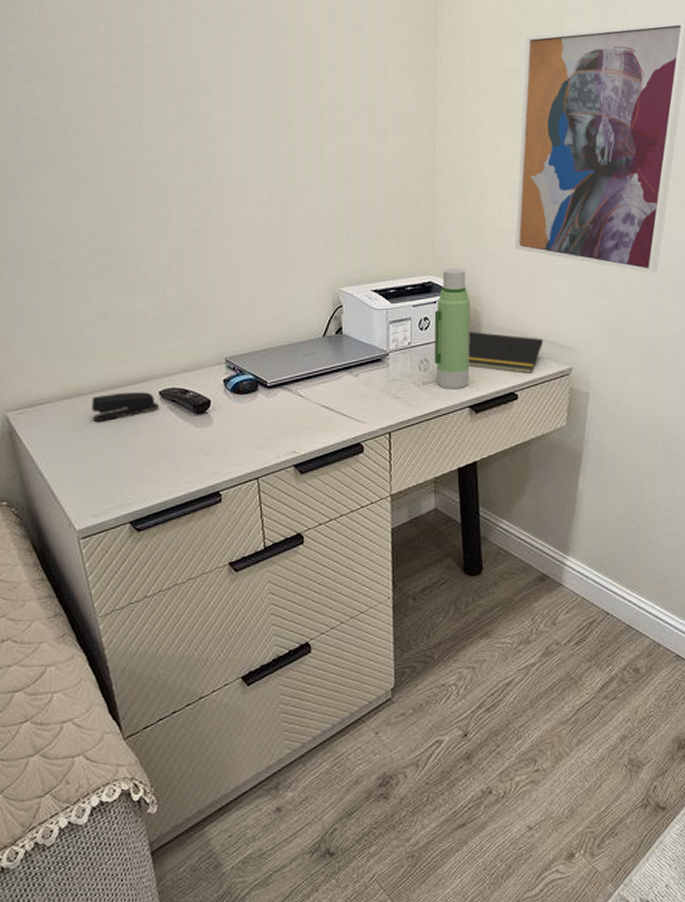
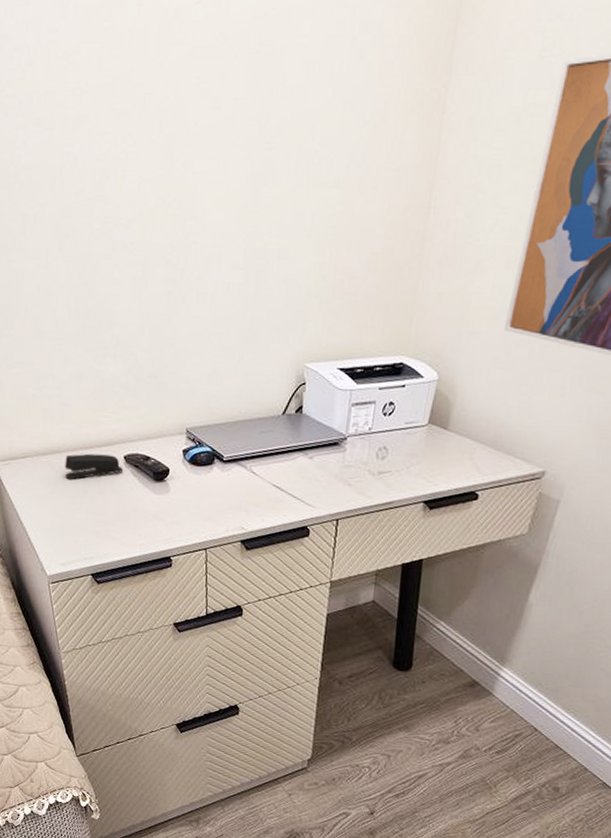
water bottle: present [434,268,471,390] -> none [392,348,443,482]
notepad: present [467,332,544,374] -> none [428,422,519,473]

